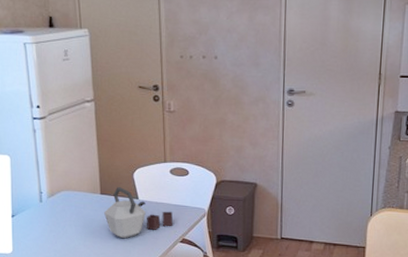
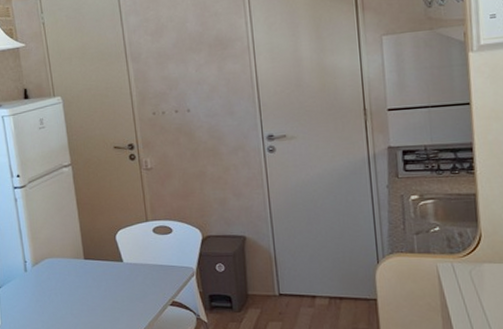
kettle: present [104,187,173,239] -> none [89,251,160,305]

